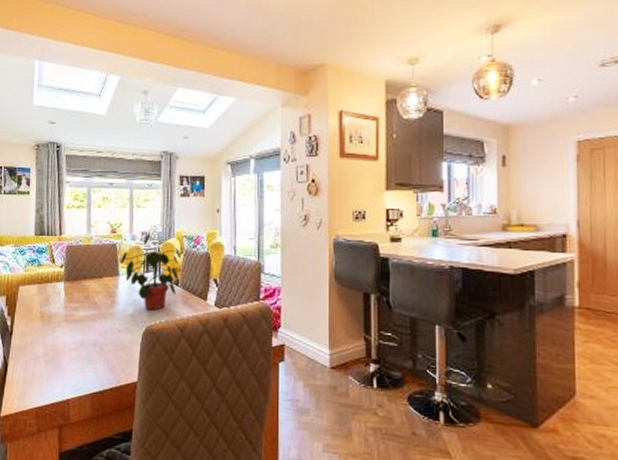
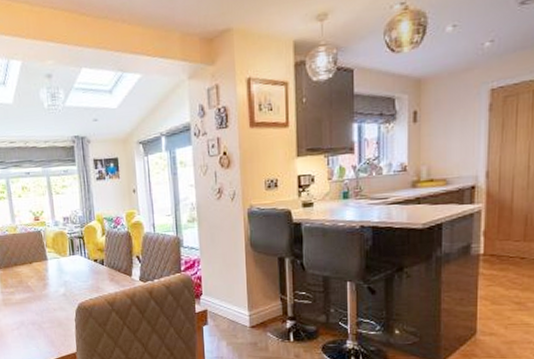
potted plant: present [121,234,182,310] -> none [47,218,104,289]

